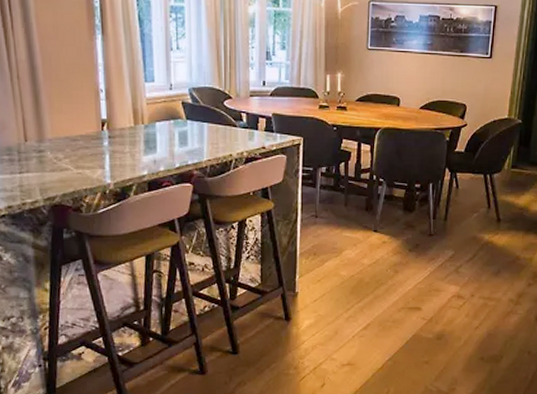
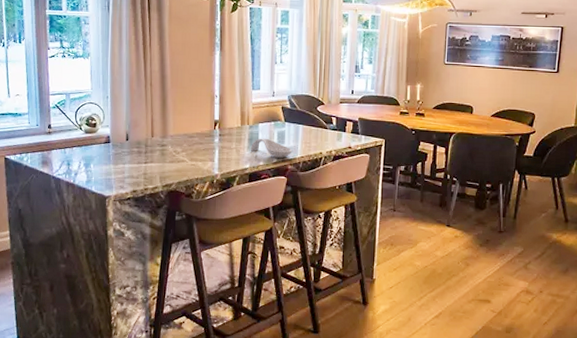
spoon rest: none [147,139,198,162] -> present [250,138,293,158]

